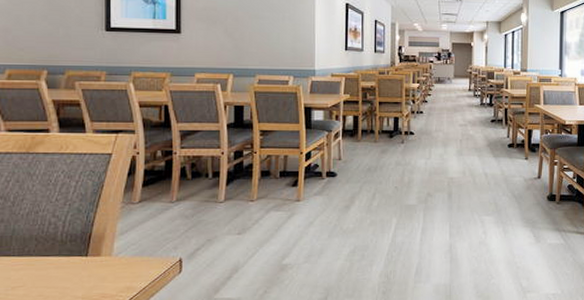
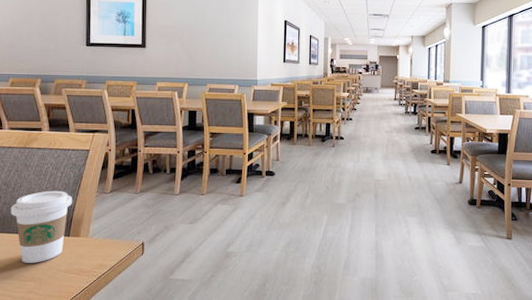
coffee cup: none [10,203,91,291] -> present [10,190,72,263]

